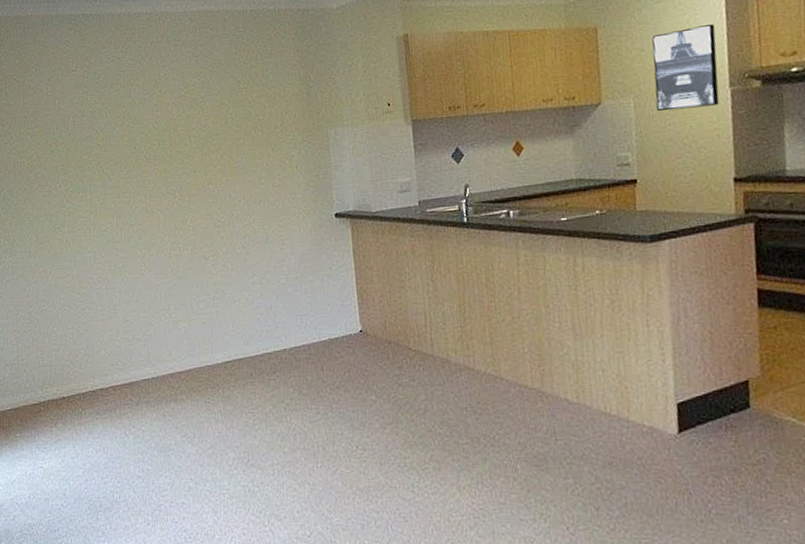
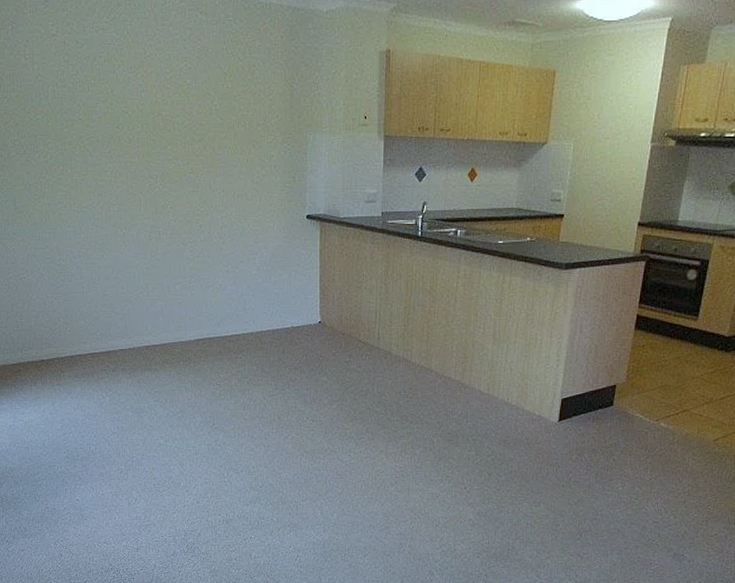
wall art: present [652,24,719,111] -> none [591,83,651,157]

